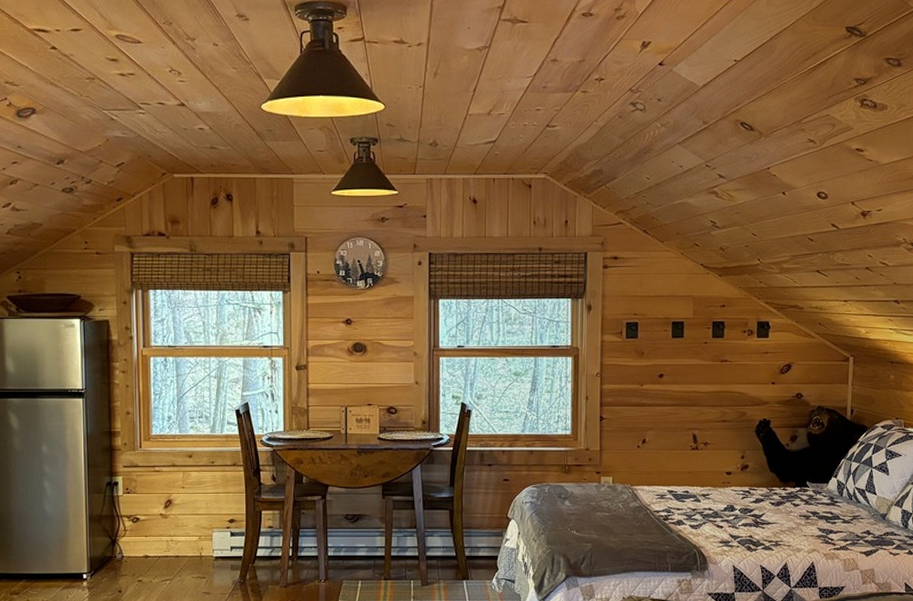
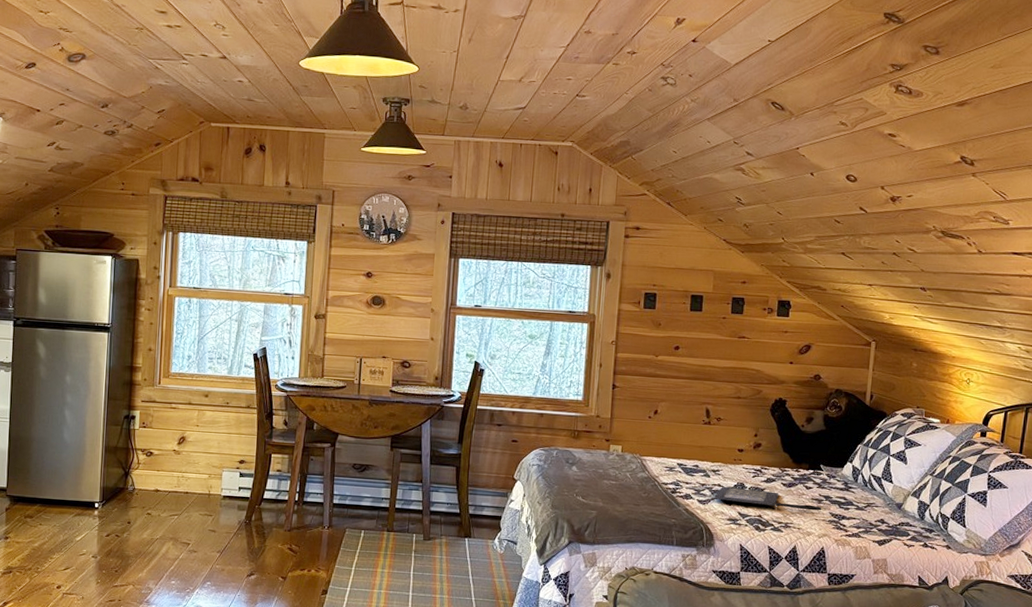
clutch bag: none [705,509,810,530] -> present [714,486,822,511]

